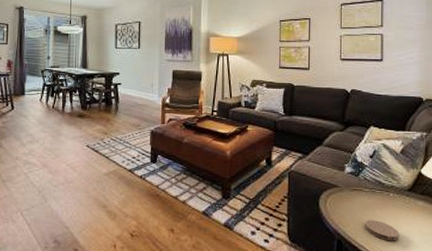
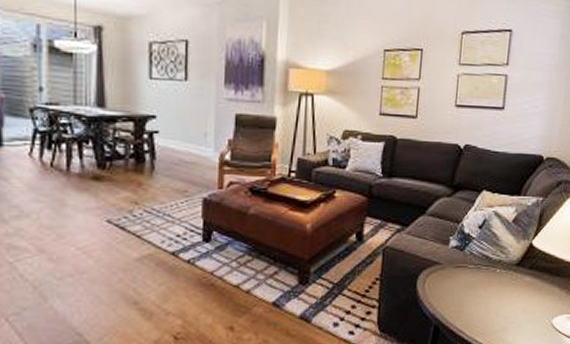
coaster: present [365,220,400,242] -> none [466,300,503,323]

